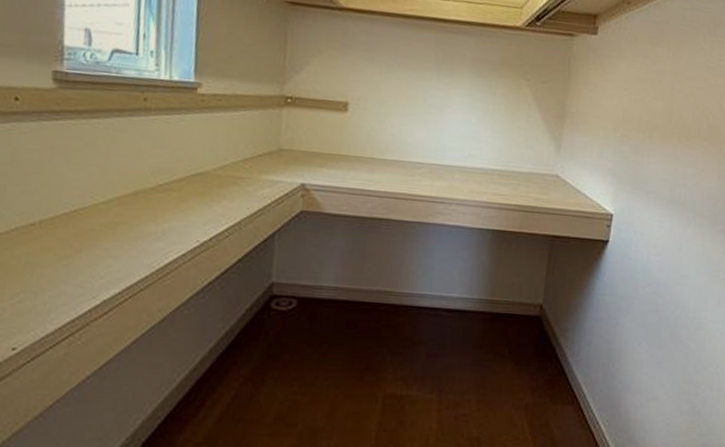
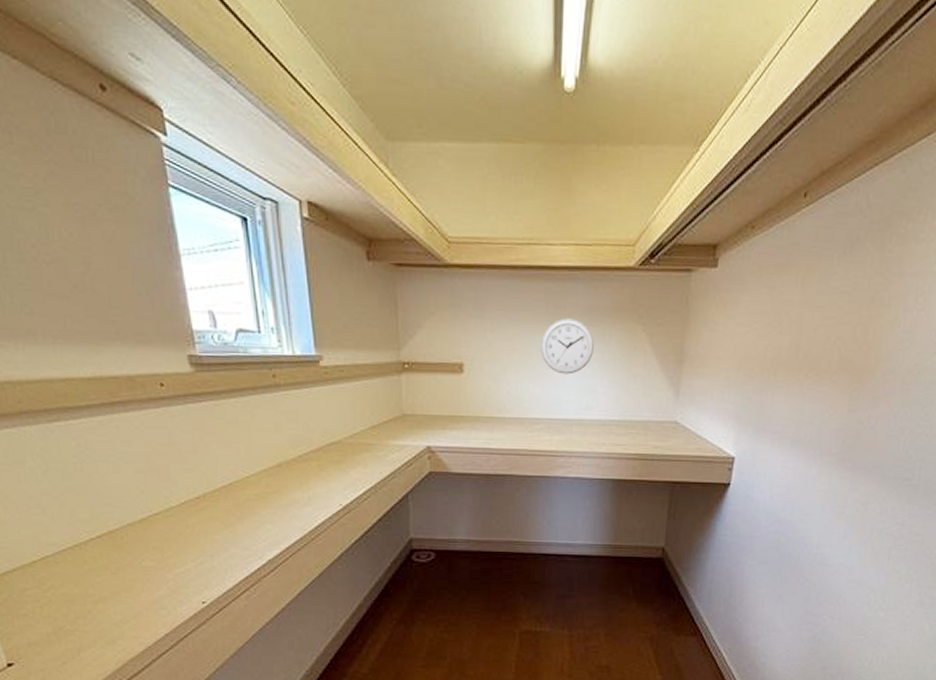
wall clock: none [427,68,480,122] -> present [540,318,594,375]

